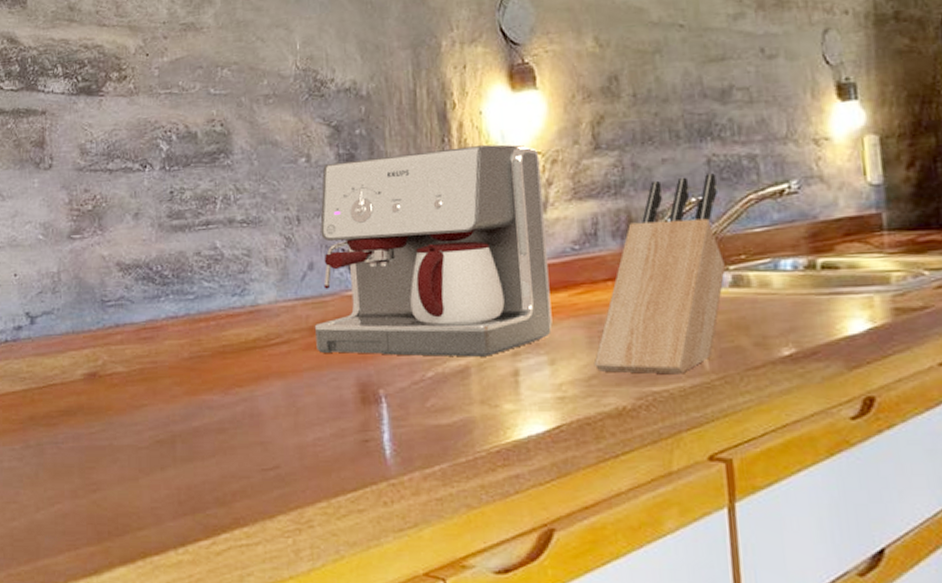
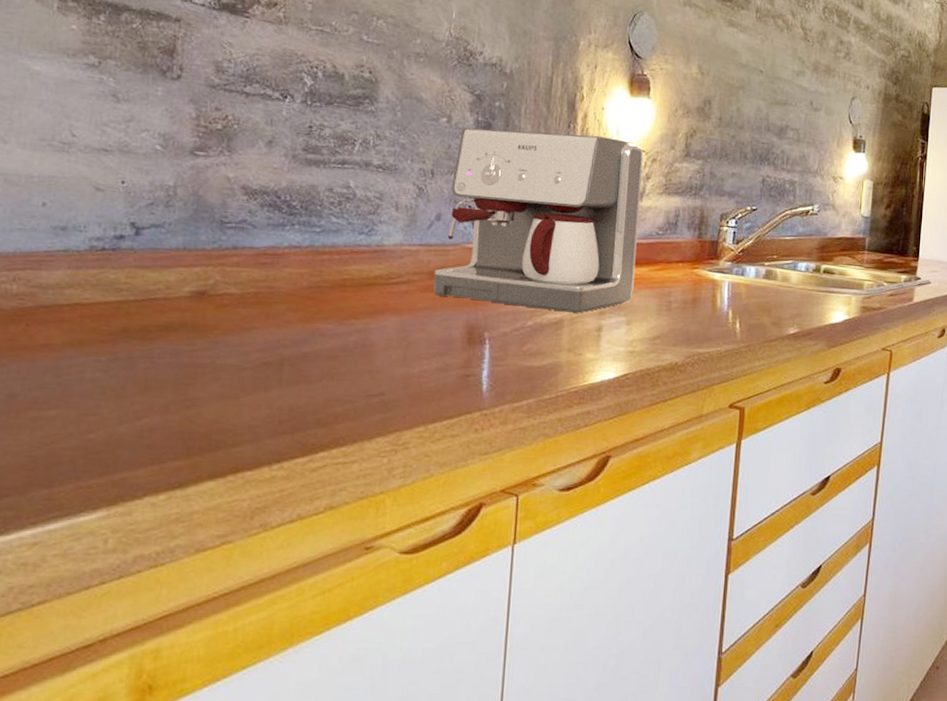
knife block: present [595,173,725,375] -> none [660,188,766,341]

